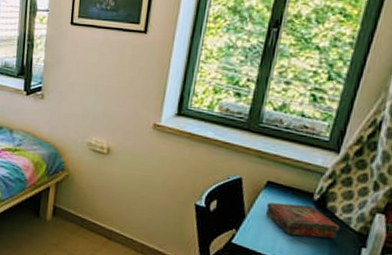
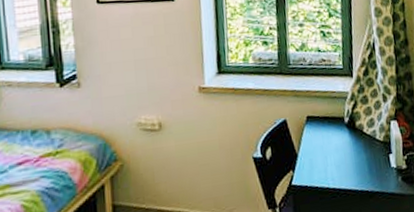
book: present [266,202,339,239] -> none [312,128,369,162]

